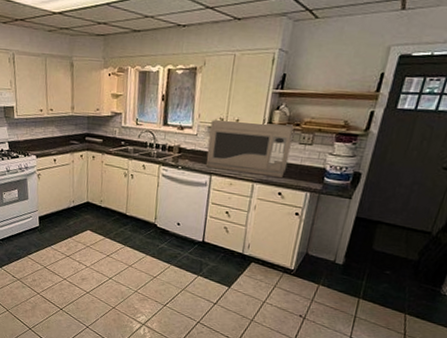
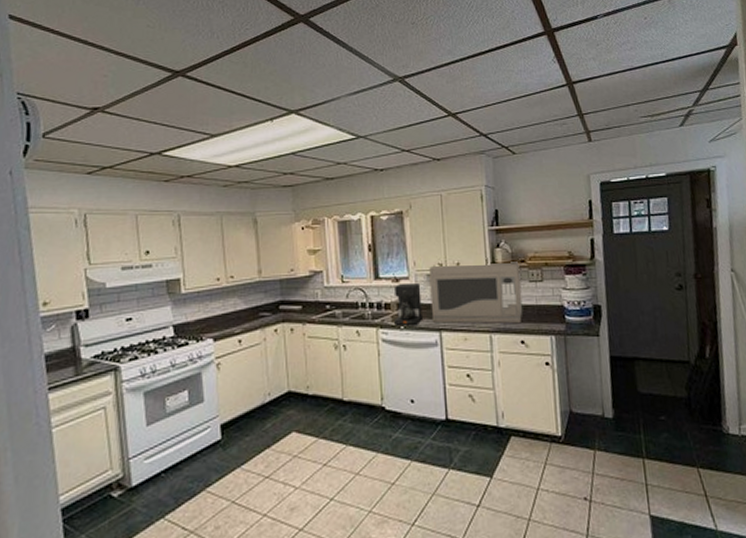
coffee maker: none [174,131,201,167] -> present [394,282,424,325]

